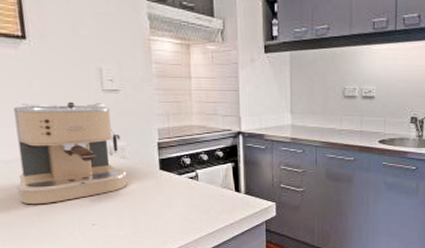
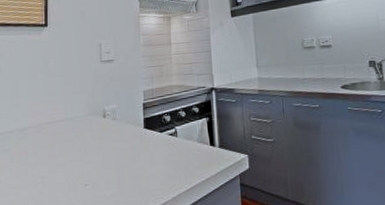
coffee maker: present [13,101,128,205] -> none [27,72,117,168]

